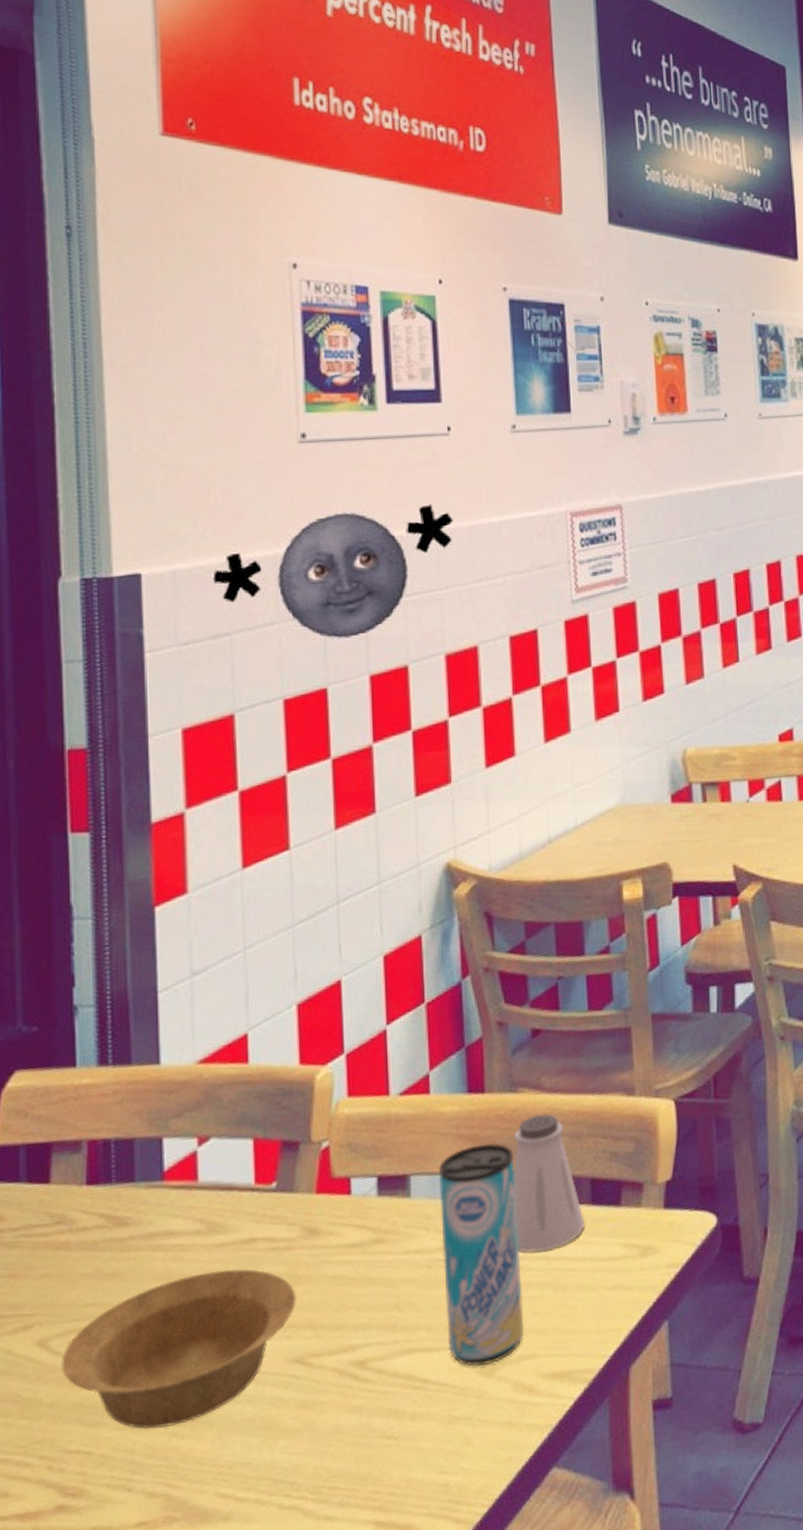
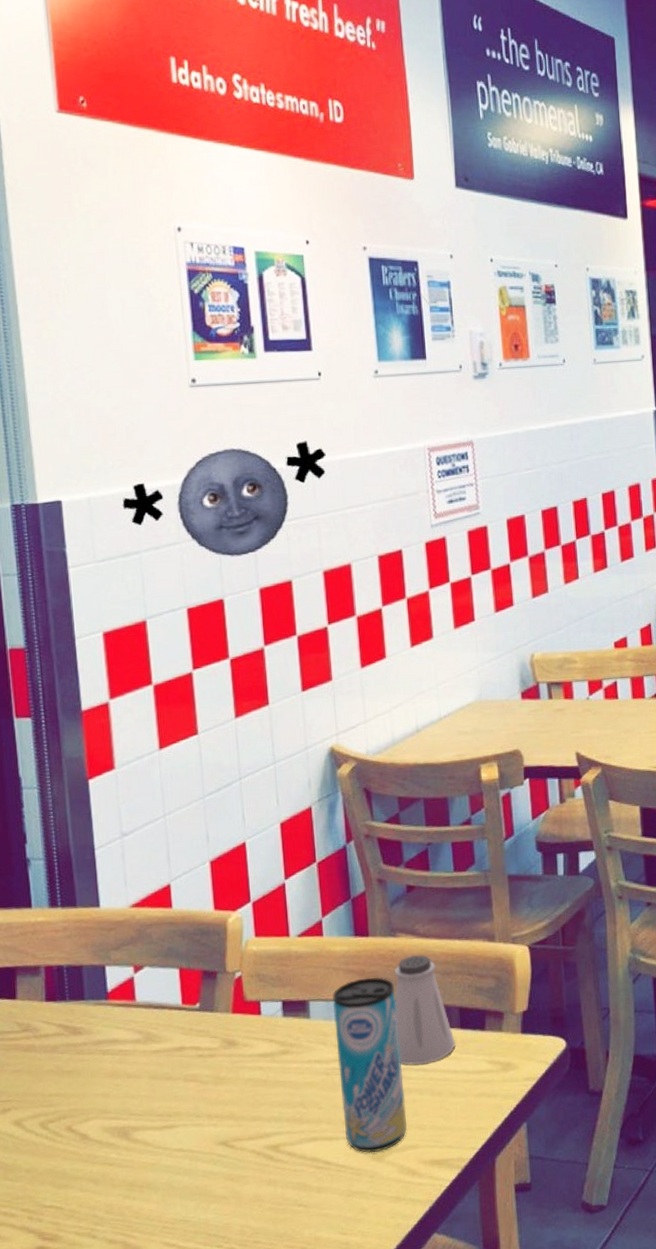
bowl: present [61,1268,298,1429] -> none [34,1070,221,1192]

